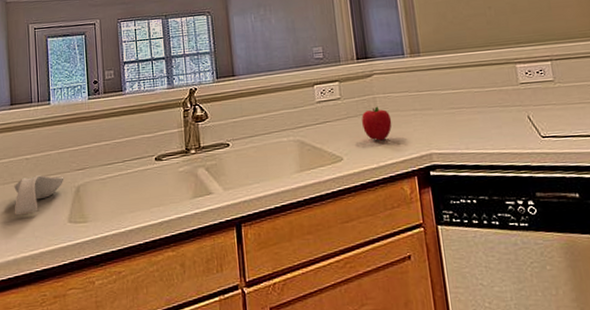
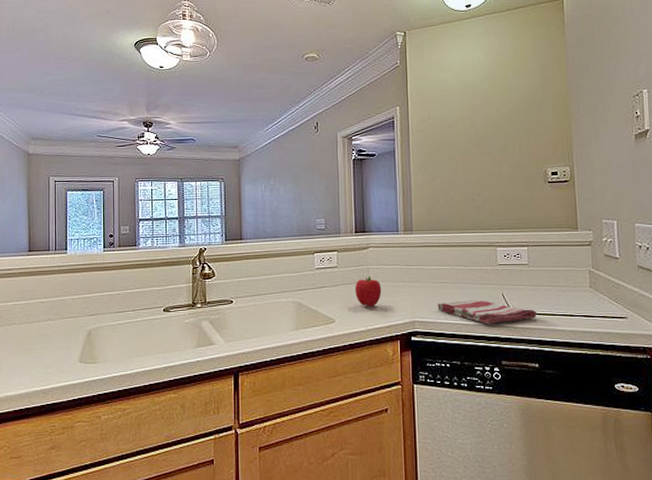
spoon rest: present [14,175,64,216] -> none [28,318,77,353]
dish towel: none [455,124,571,152] -> present [437,300,538,324]

